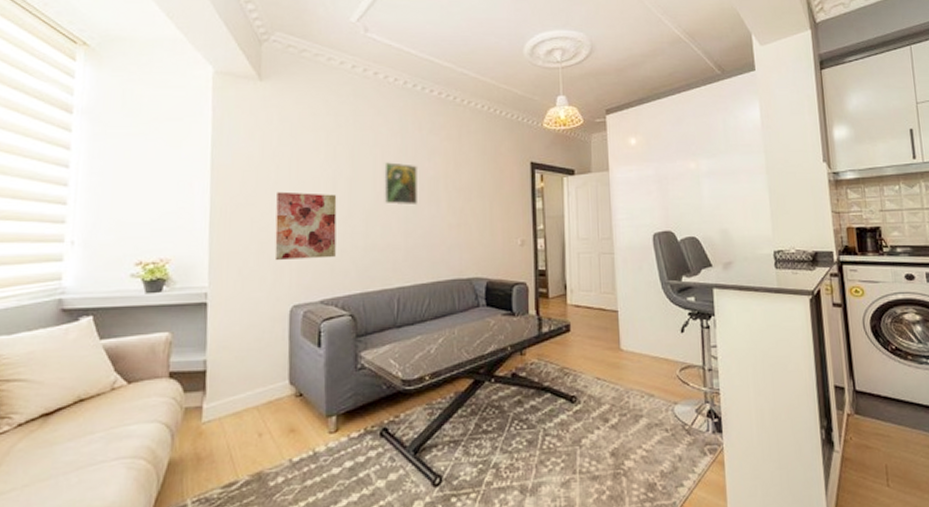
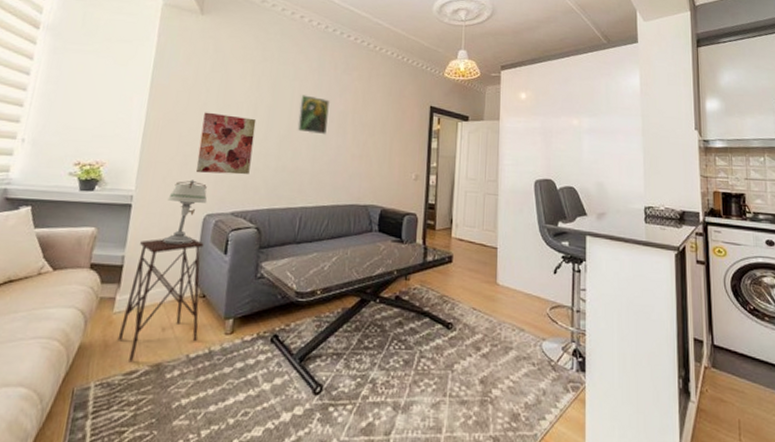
side table: none [210,332,299,474] -> present [117,236,204,363]
table lamp: none [247,269,292,341] -> present [162,180,208,243]

